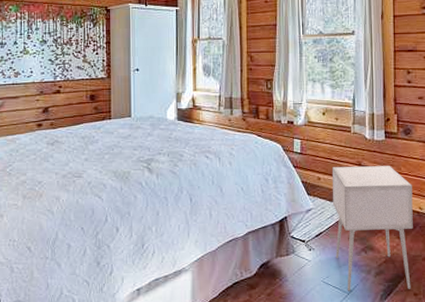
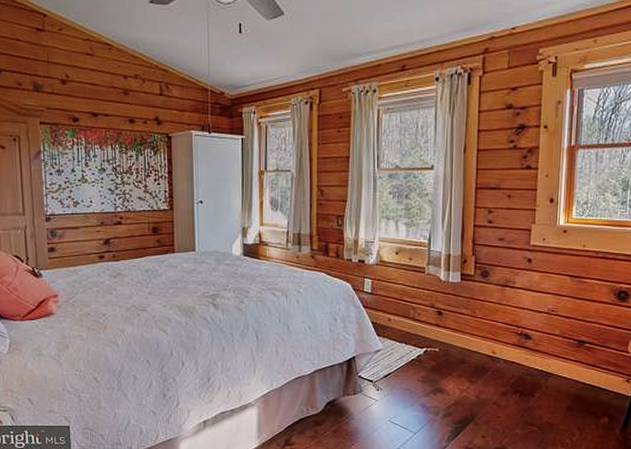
nightstand: present [332,166,413,291] -> none [402,309,487,431]

